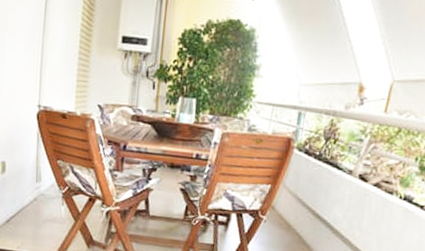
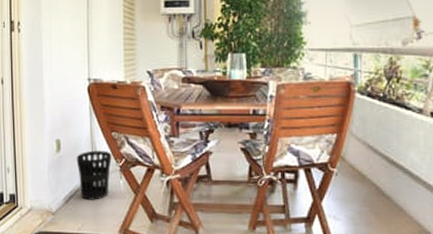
wastebasket: none [20,175,56,223] -> present [76,150,112,200]

